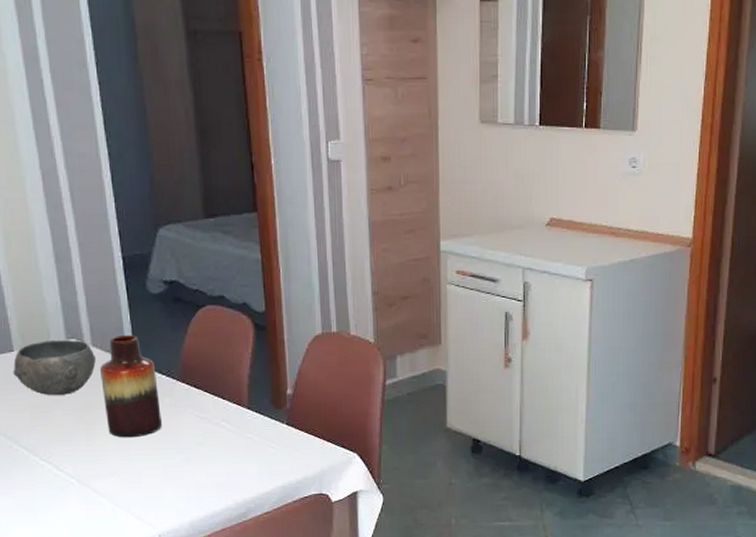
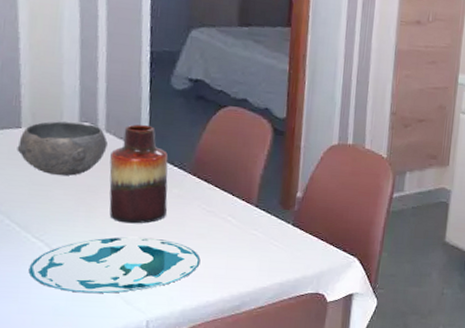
plate: none [42,450,201,512] -> present [28,237,201,294]

